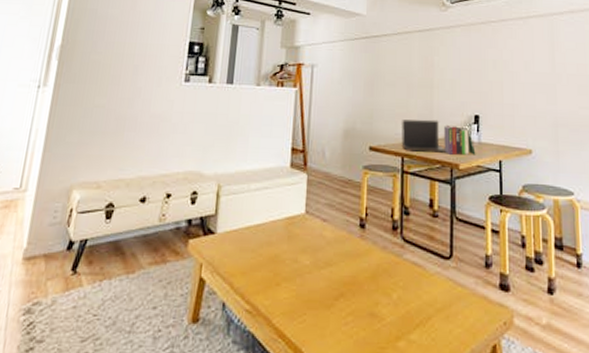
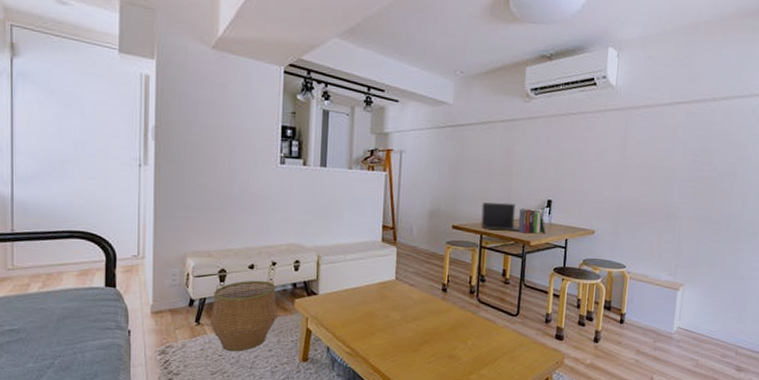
basket: none [88,216,169,309] -> present [210,280,278,351]

